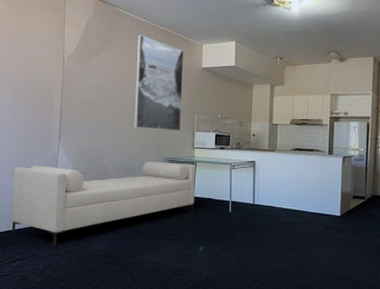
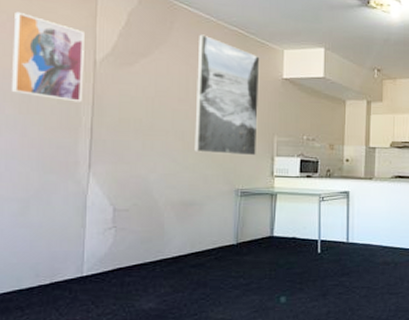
wall art: none [8,24,57,90] -> present [12,11,84,102]
sofa: present [11,161,196,246] -> none [18,194,276,307]

